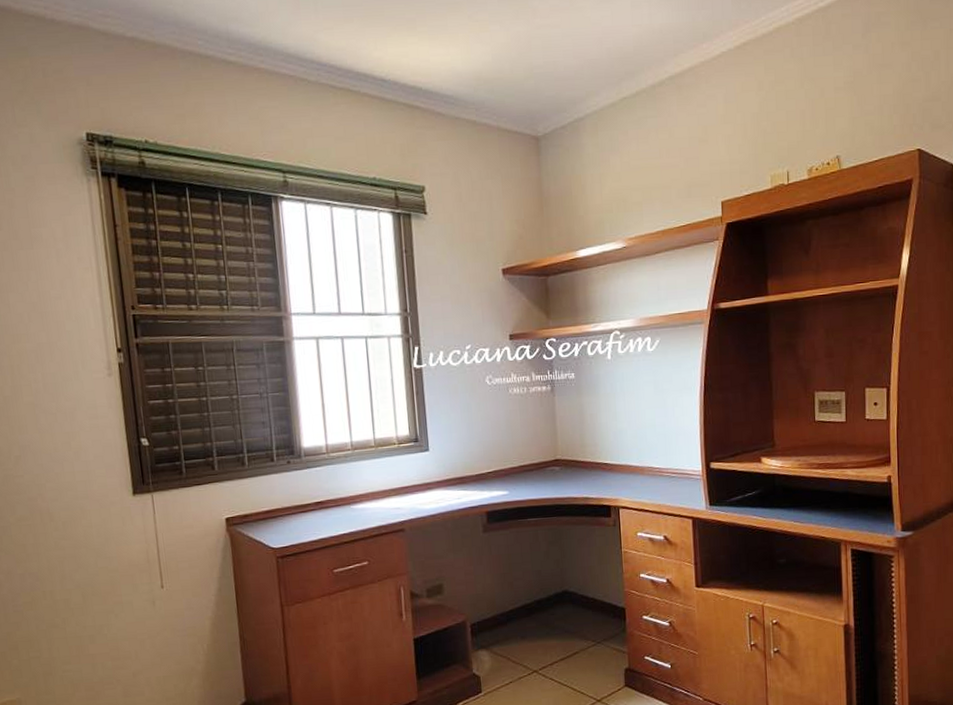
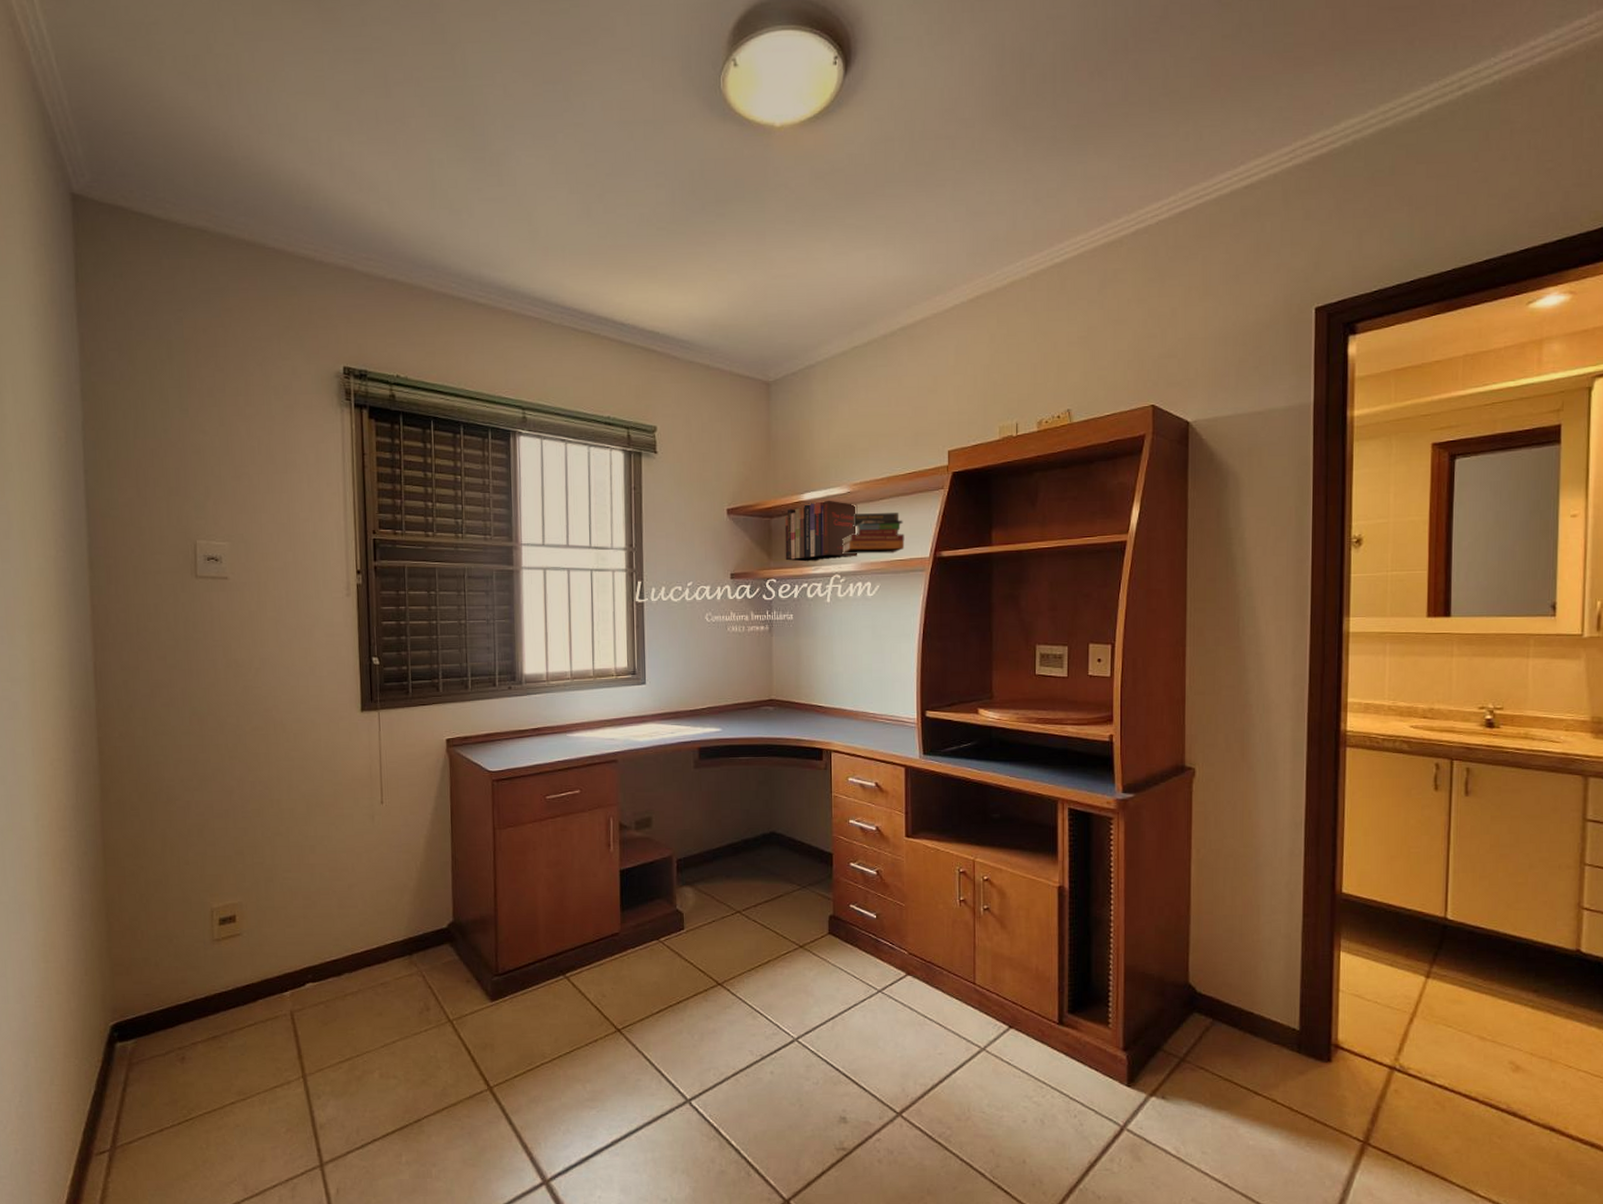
books: none [561,255,636,320] -> present [784,500,858,562]
books: none [620,266,683,310] -> present [842,513,905,554]

